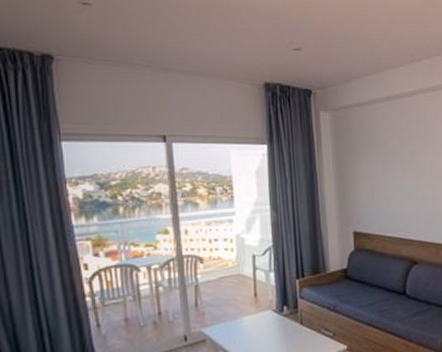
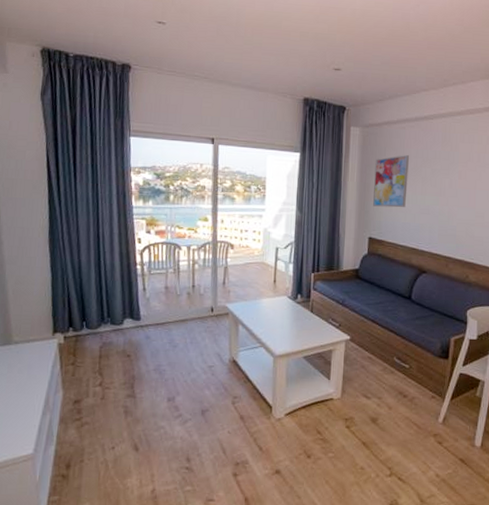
wall art: none [350,138,388,197] -> present [373,155,409,208]

